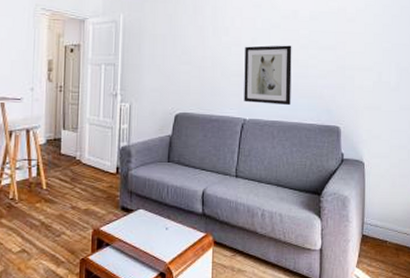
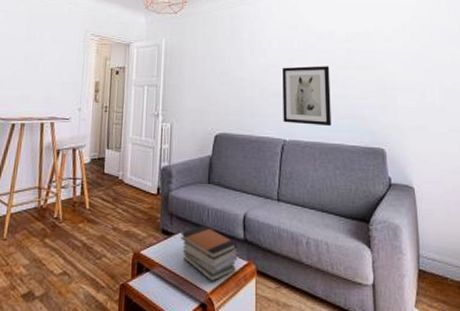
book stack: none [140,202,196,254] -> present [181,225,237,283]

